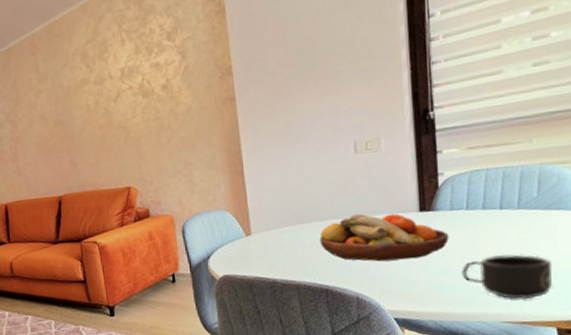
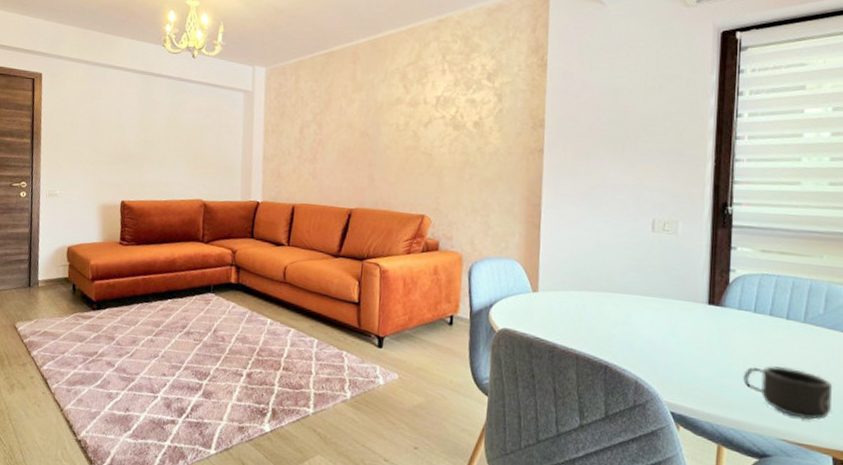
fruit bowl: present [319,213,449,262] -> none [605,292,735,353]

